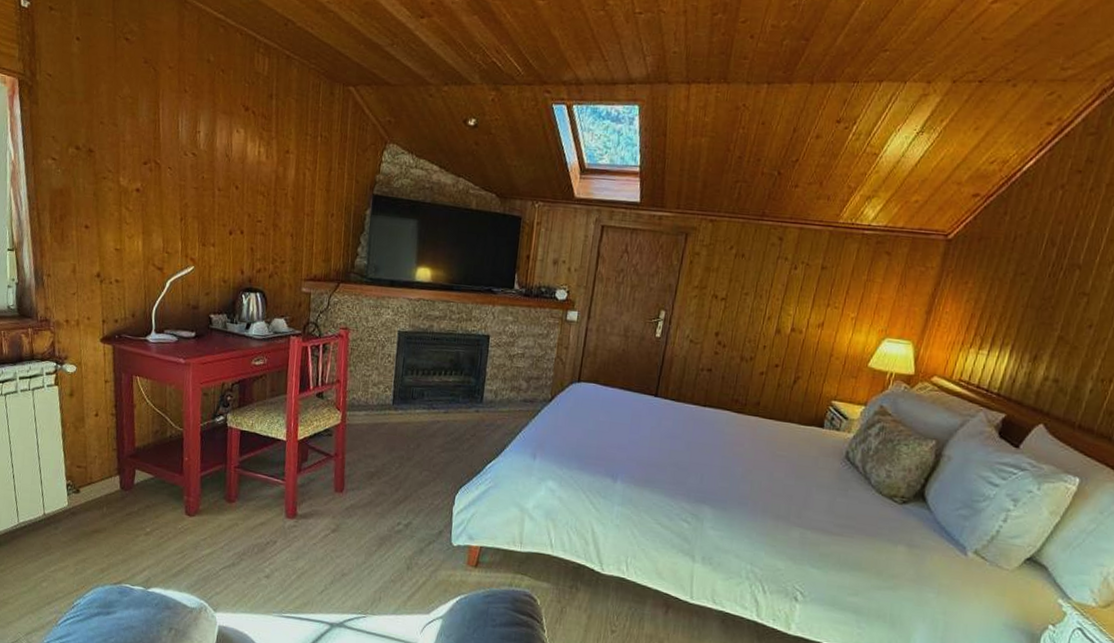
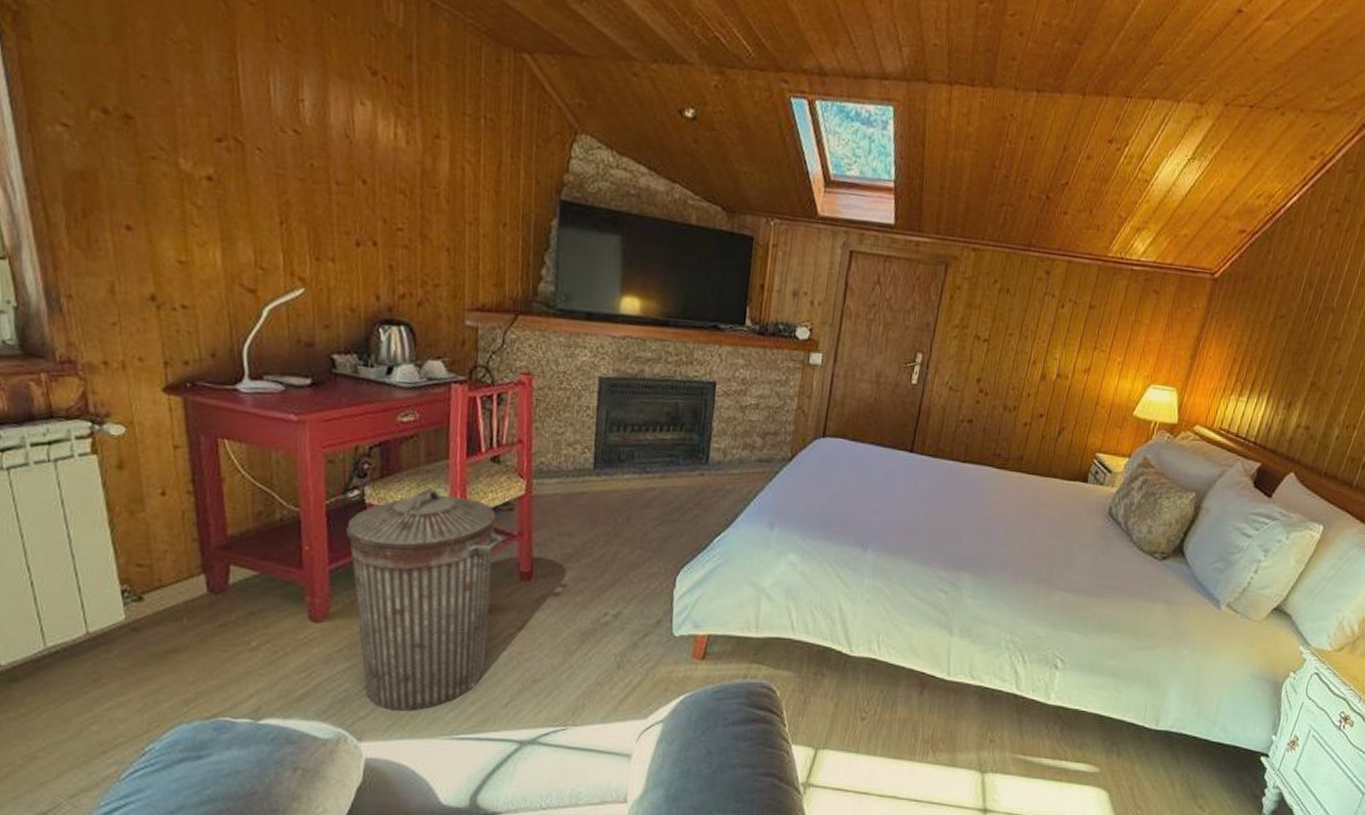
trash can: none [213,416,324,591] -> present [346,488,504,711]

